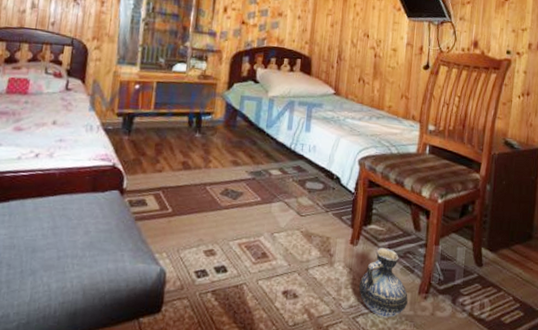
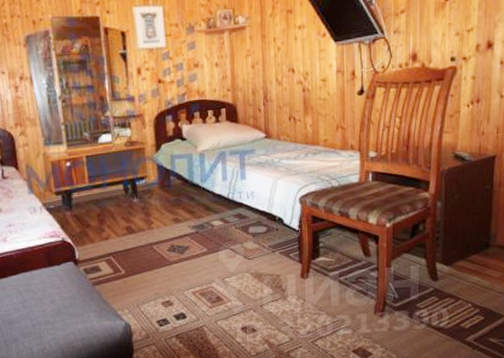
ceramic jug: present [358,248,408,319] -> none [314,276,364,339]

